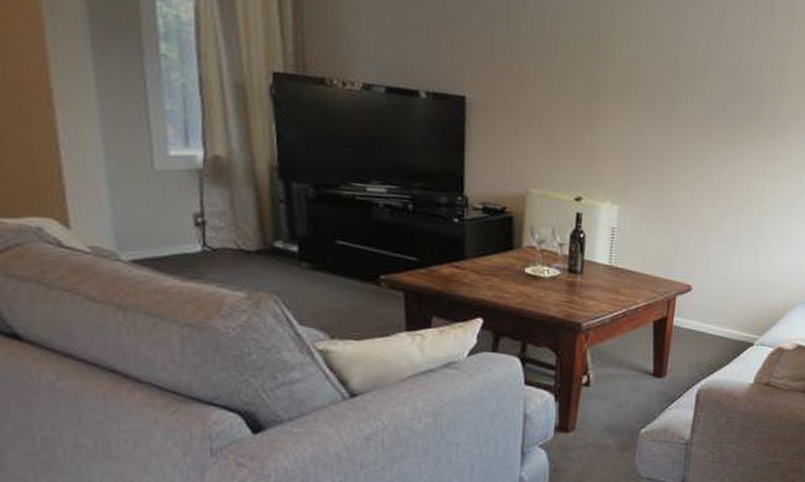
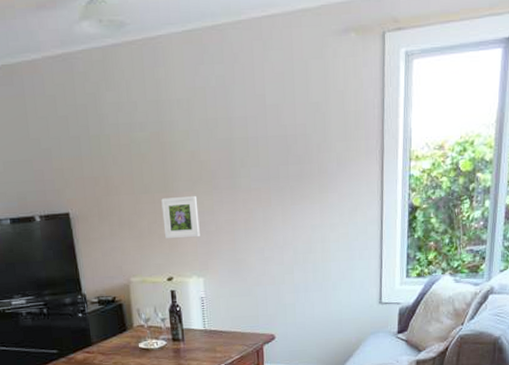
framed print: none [581,105,626,159] -> present [161,195,200,239]

